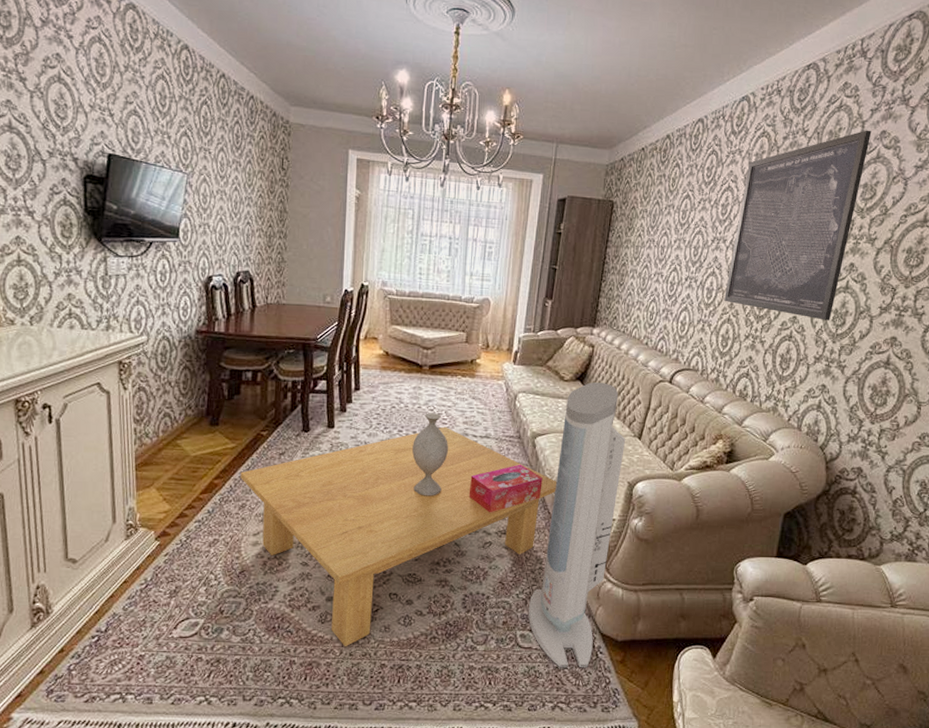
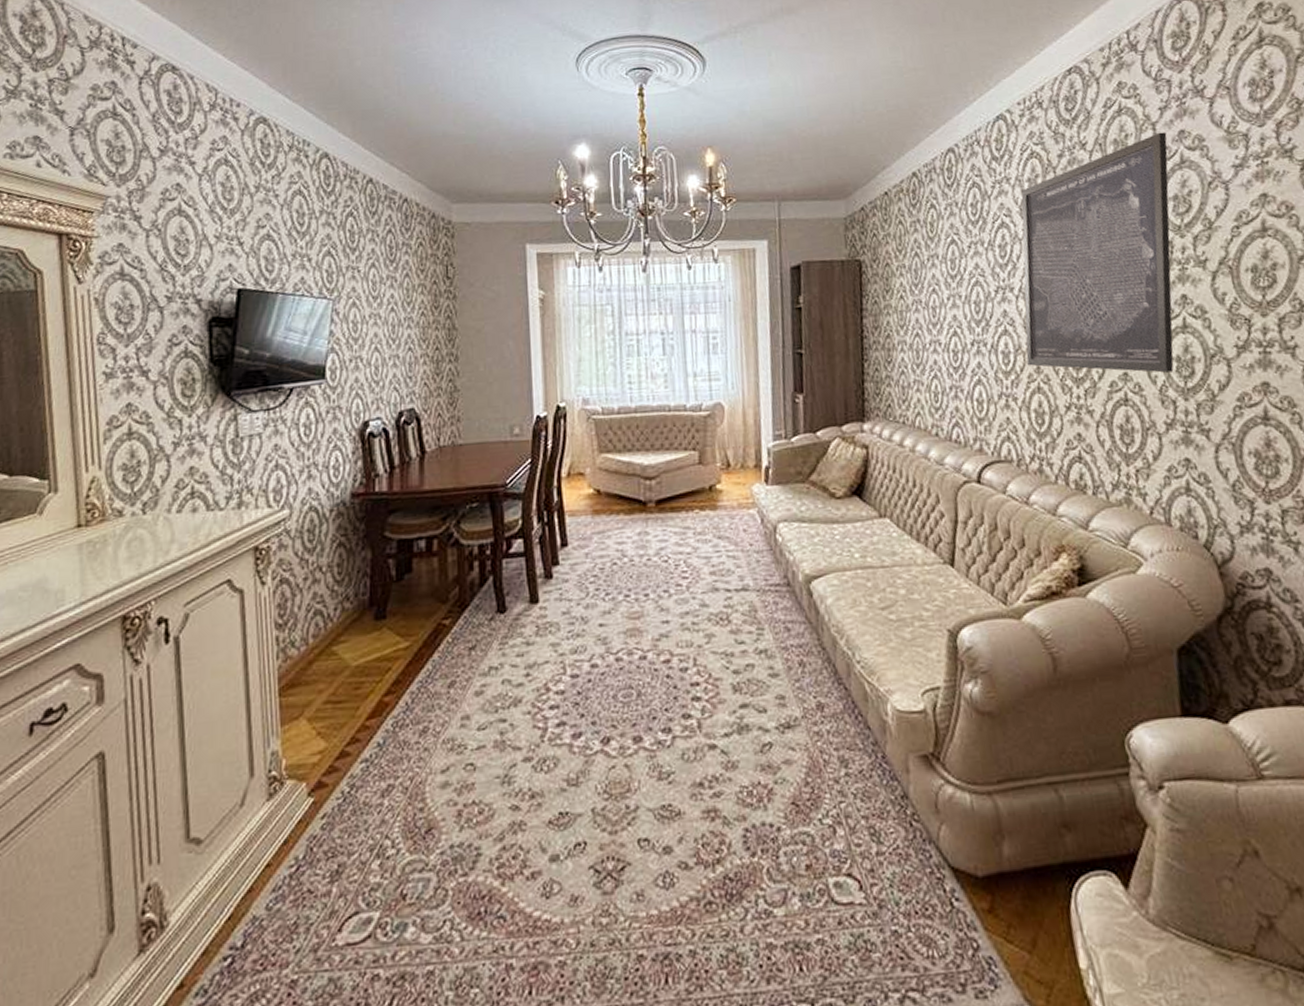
coffee table: present [240,426,558,647] -> none [419,582,851,934]
decorative vase: present [412,413,448,496] -> none [646,564,695,686]
tissue box: present [468,464,543,513] -> none [729,622,831,699]
air purifier: present [528,382,626,668] -> none [839,494,944,932]

